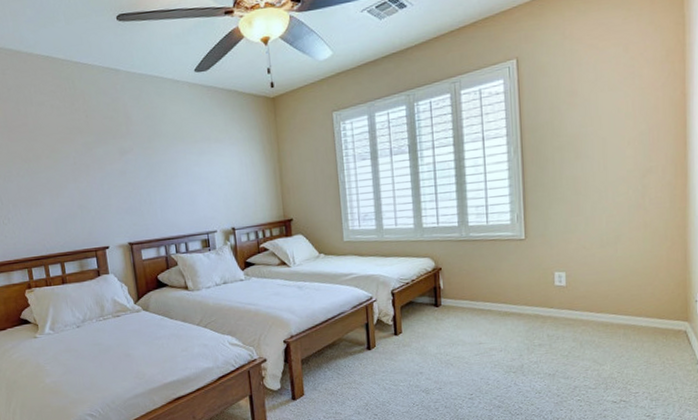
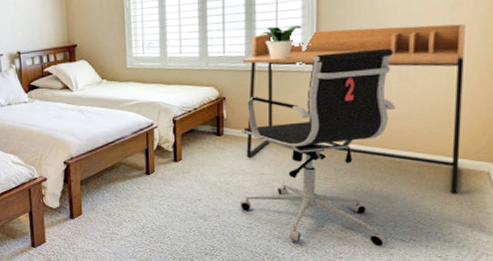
desk: none [455,190,660,354] -> present [242,23,465,194]
office chair: none [459,214,601,410] -> present [240,48,396,246]
potted plant: none [471,195,510,229] -> present [260,25,302,60]

